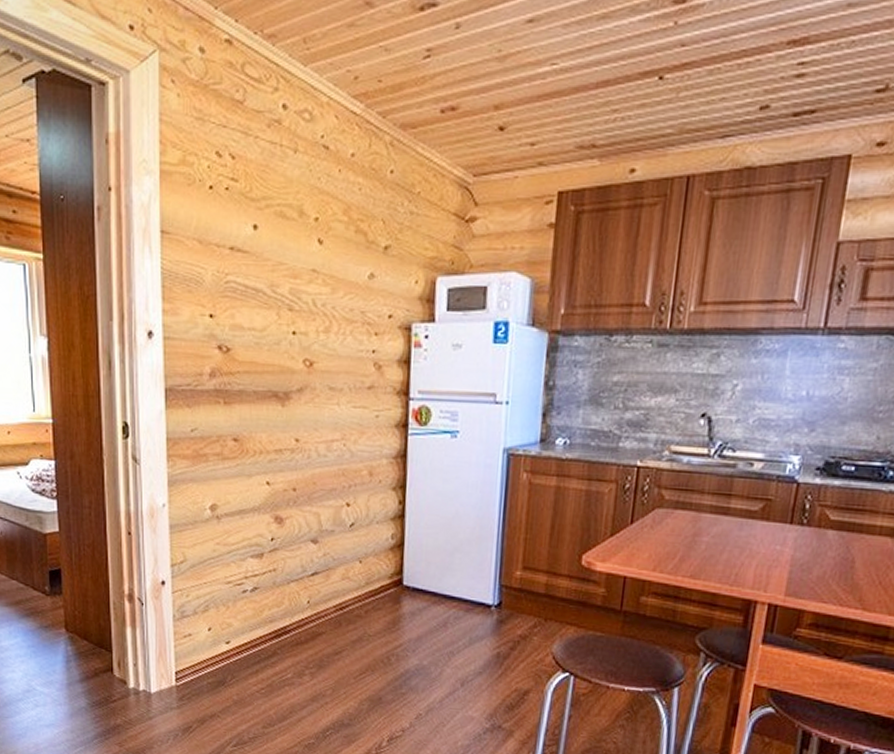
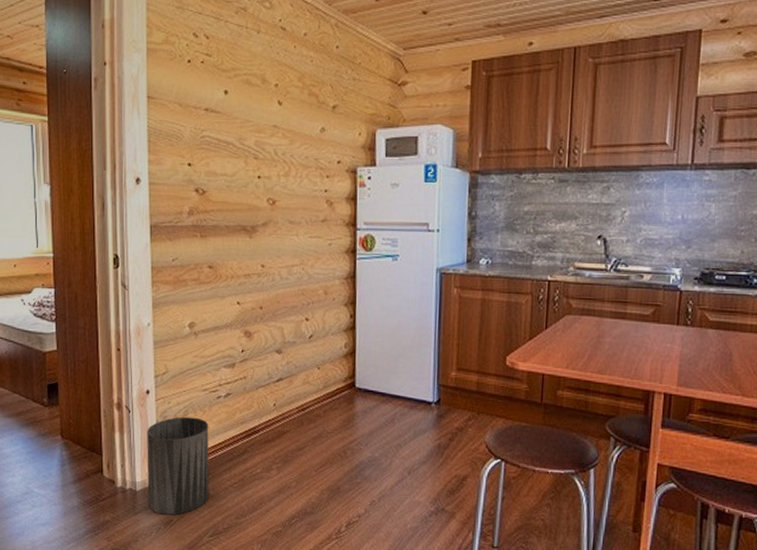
trash can: none [162,612,233,722] -> present [147,416,210,515]

